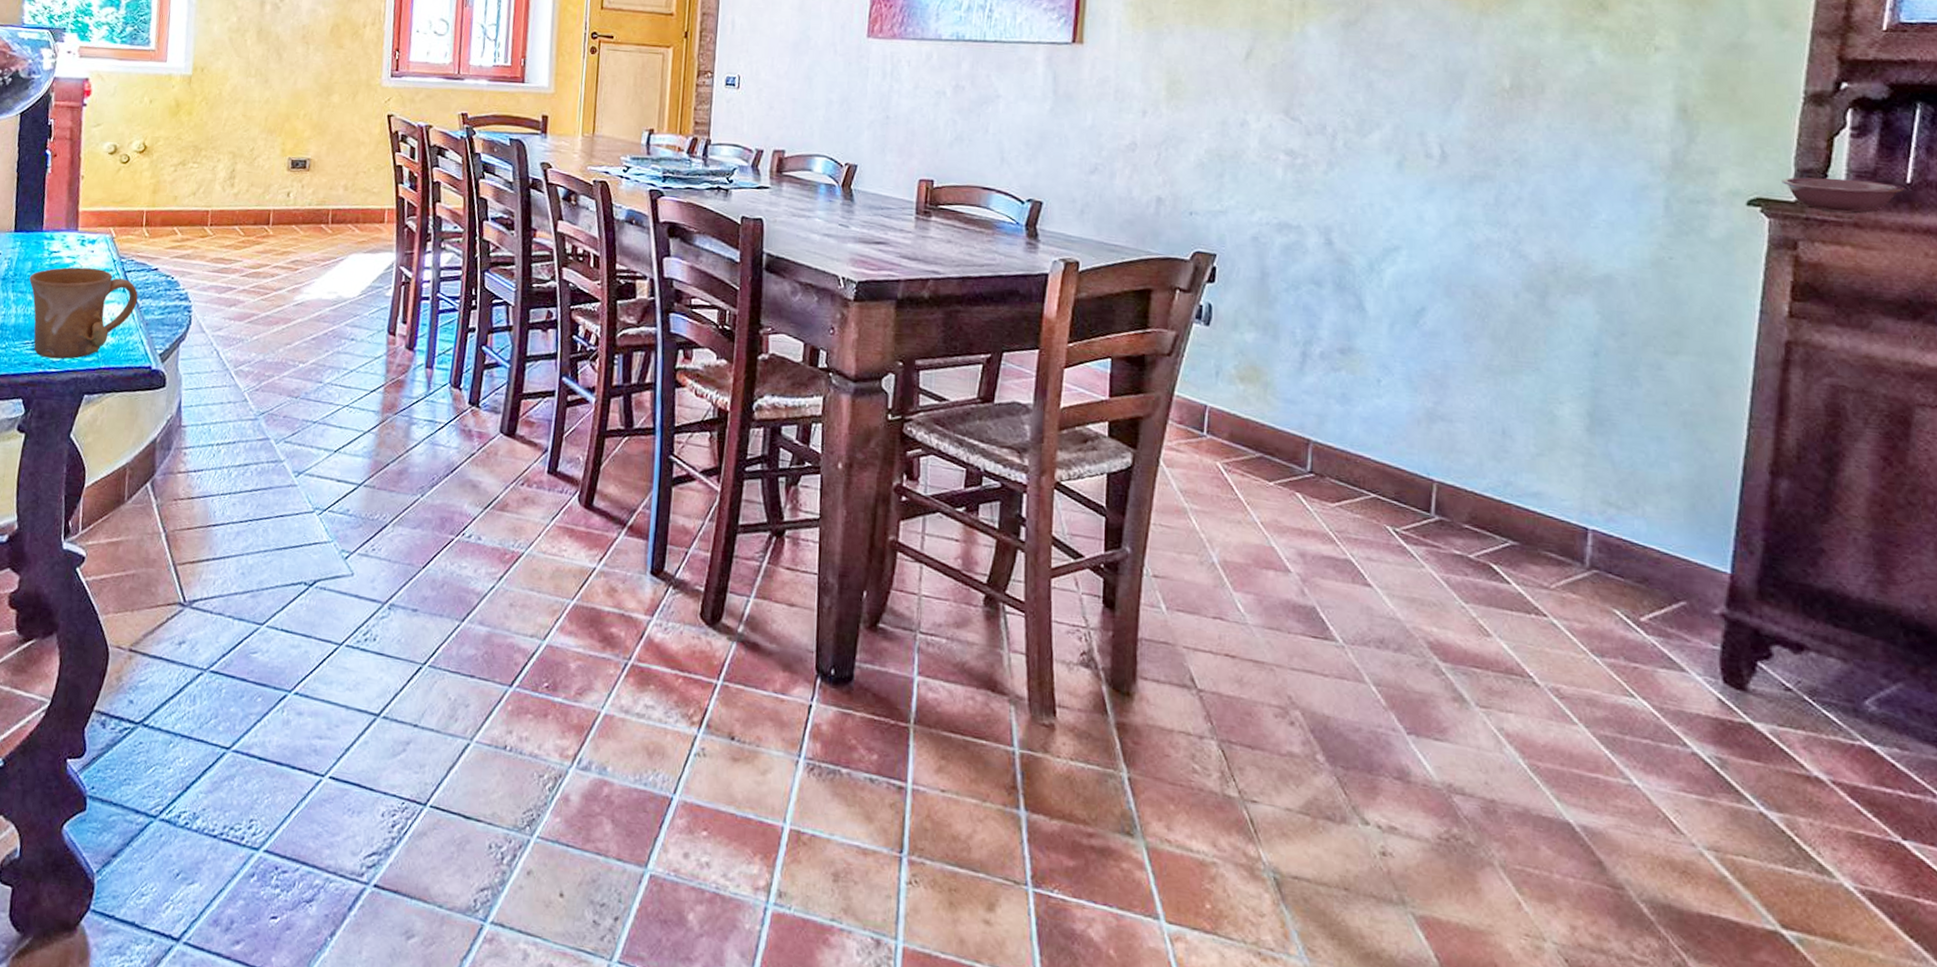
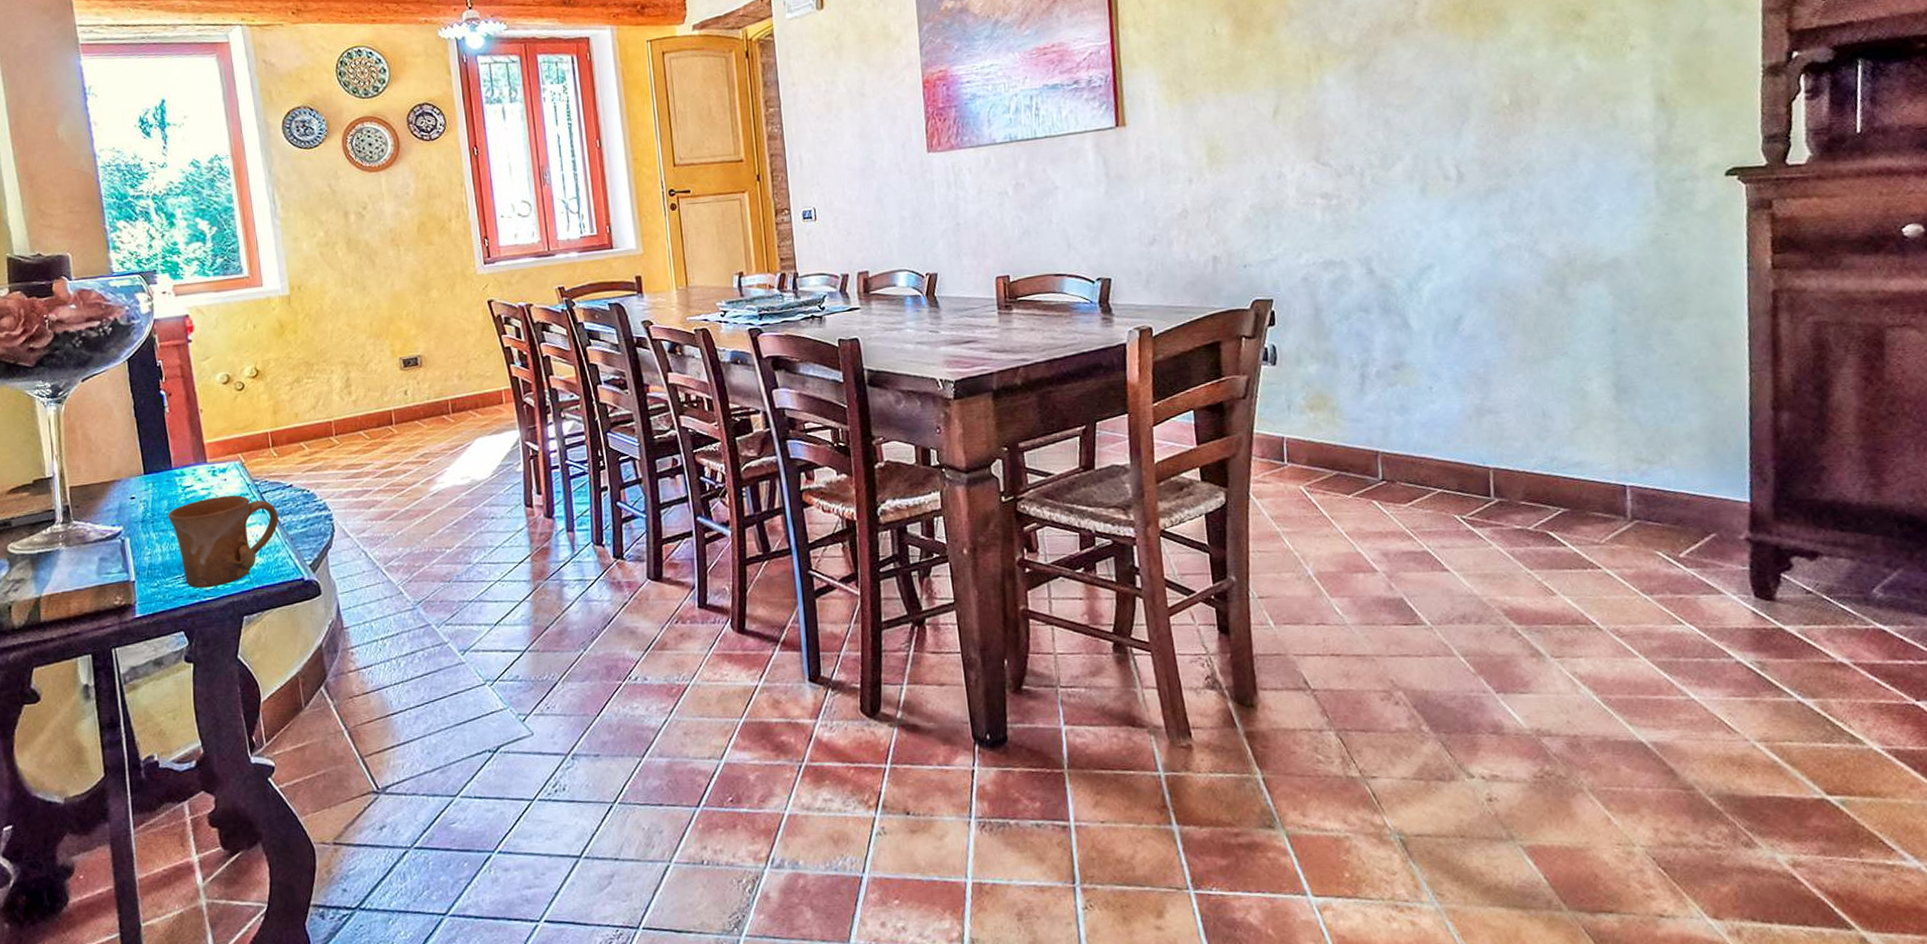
ceramic bowl: present [1781,177,1905,214] -> none [1752,135,1857,170]

